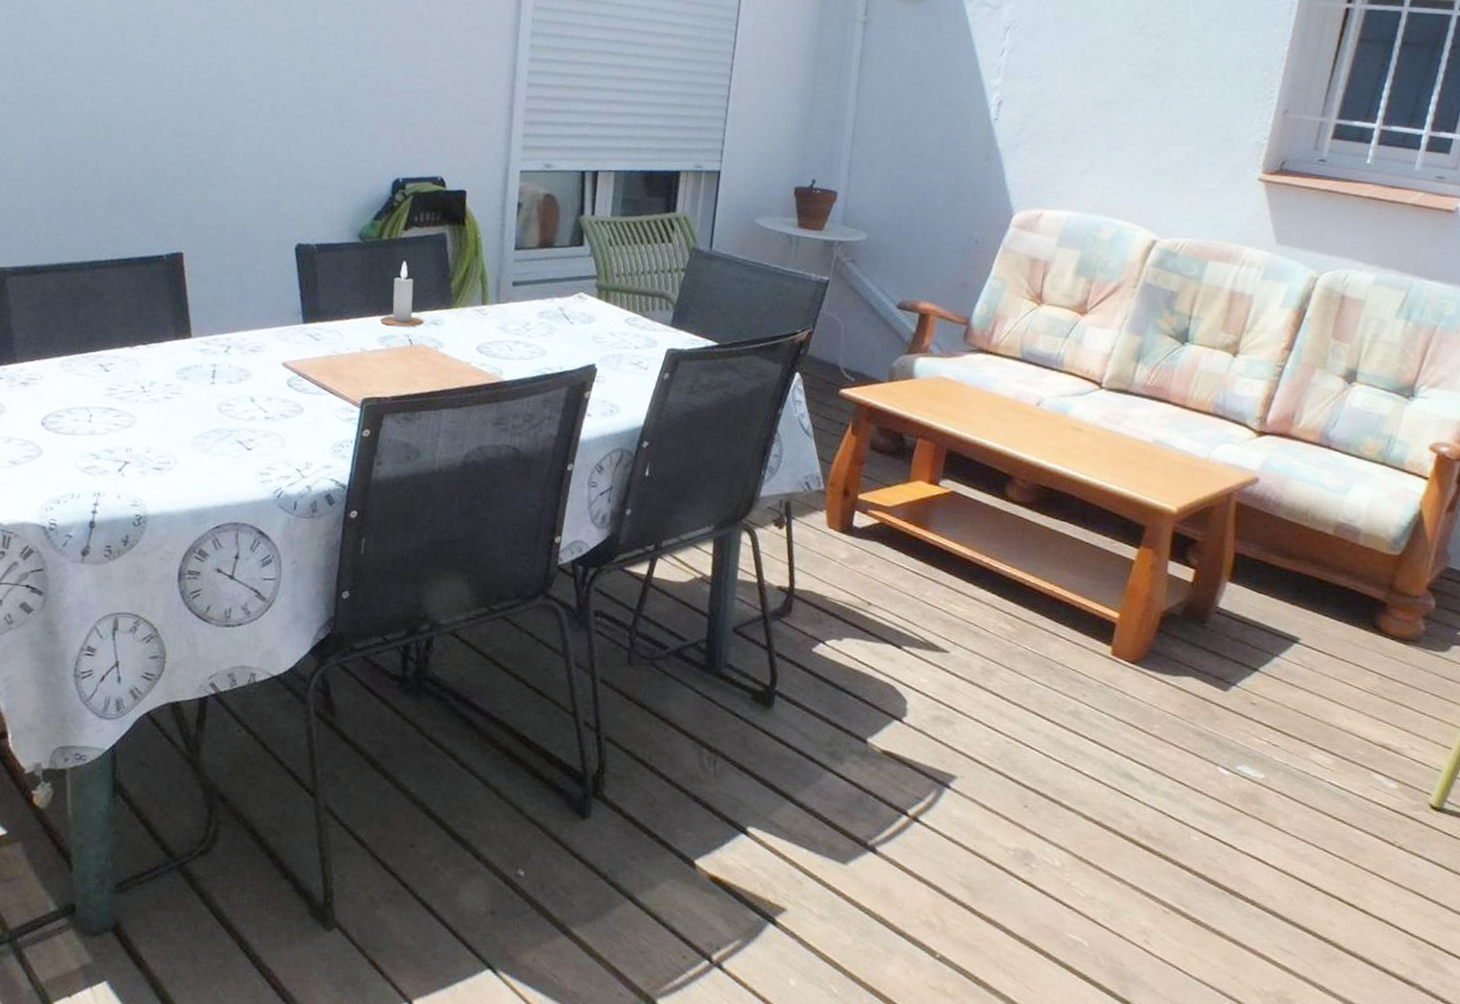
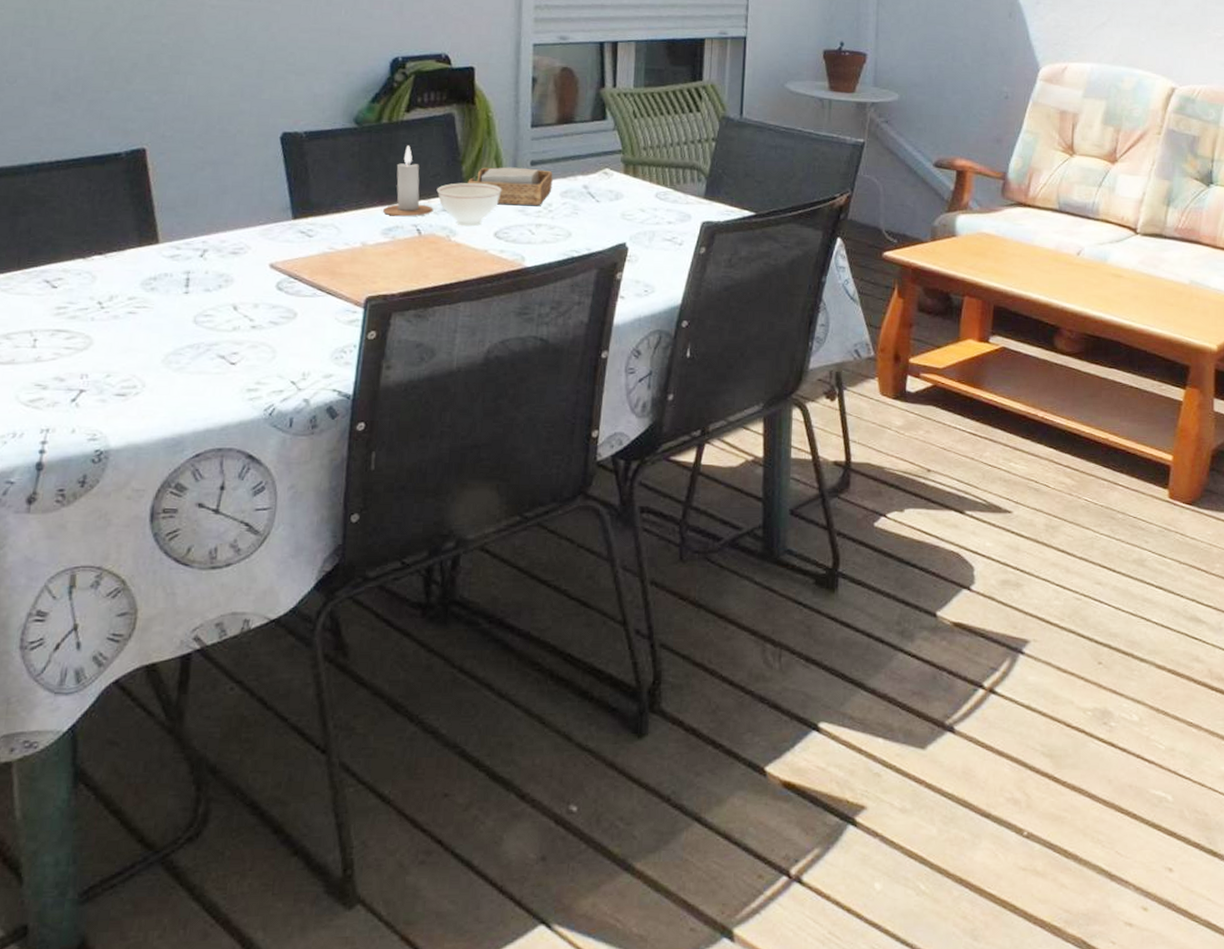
bowl: none [427,298,486,340] -> present [436,182,502,227]
napkin holder: none [455,285,532,324] -> present [467,167,553,205]

